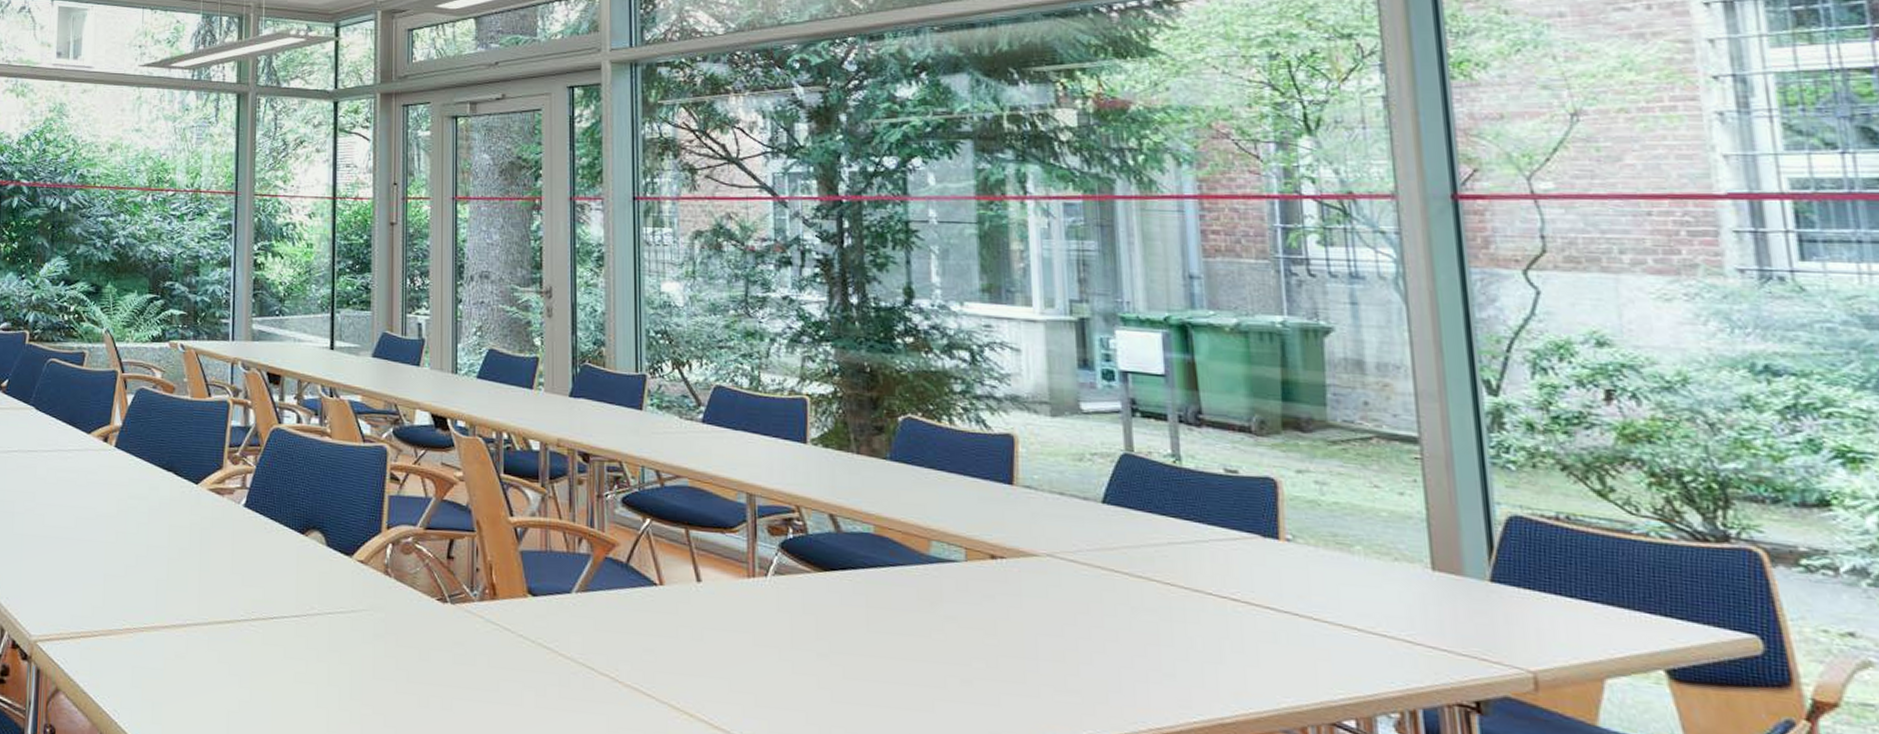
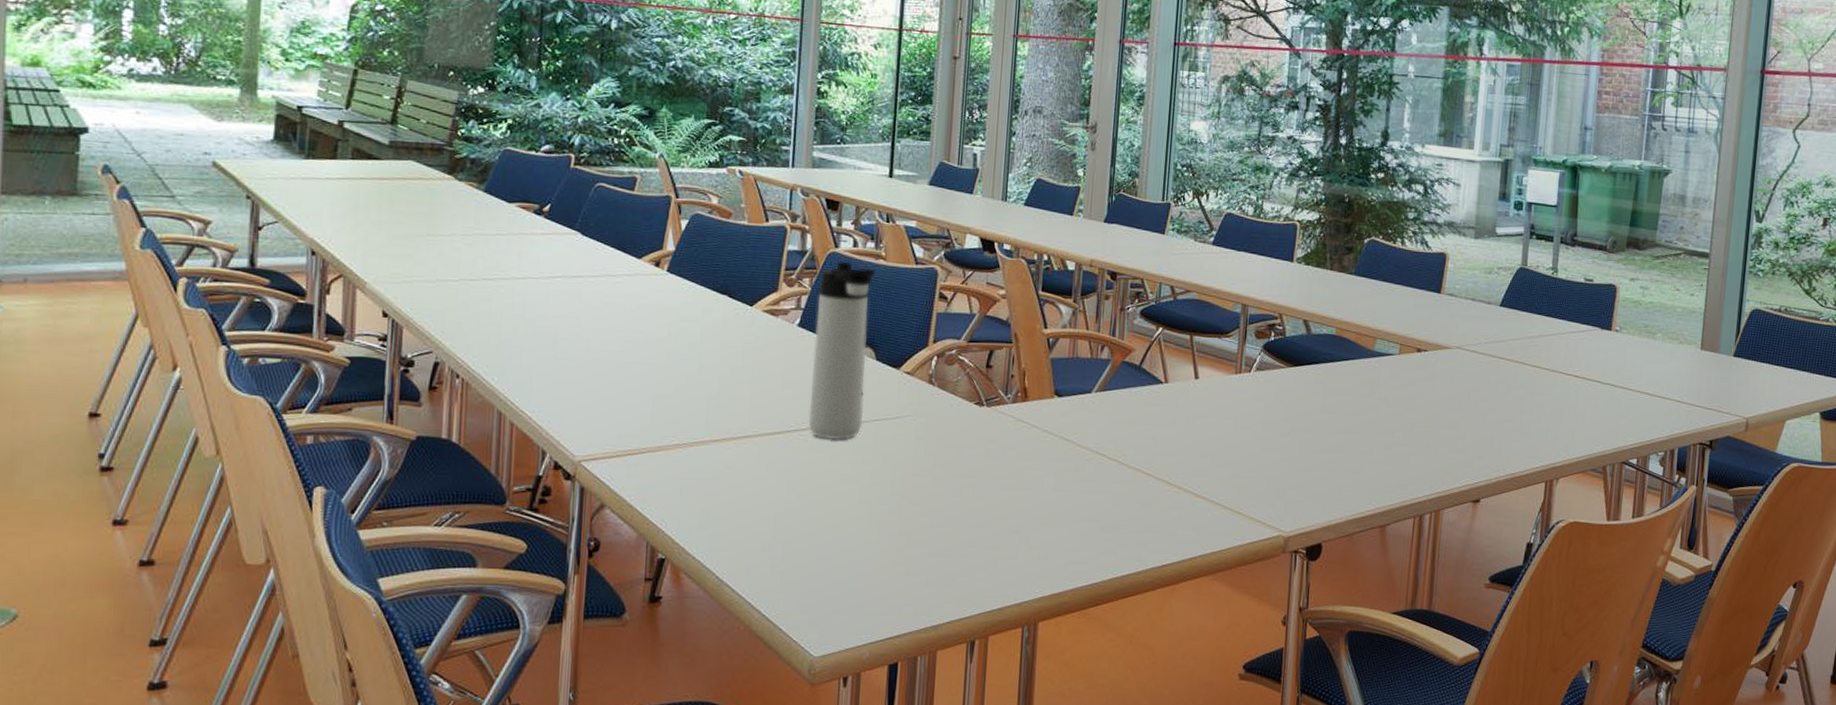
thermos bottle: none [258,438,322,634] -> present [808,261,876,440]

